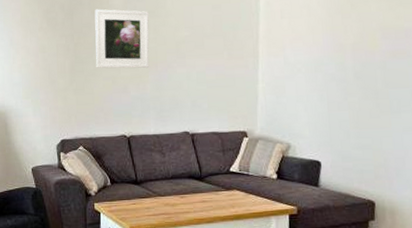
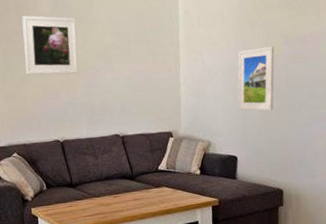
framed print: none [323,41,370,113] -> present [237,46,275,111]

